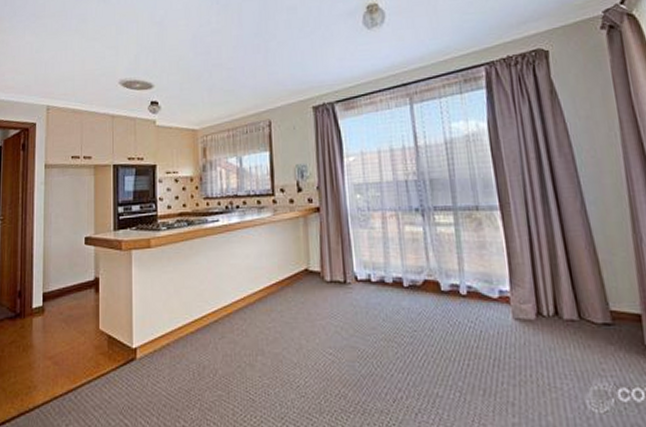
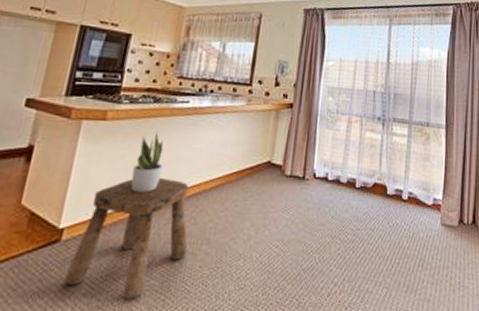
stool: none [145,295,245,409] -> present [63,177,189,300]
potted plant: none [182,253,208,311] -> present [131,132,164,193]

